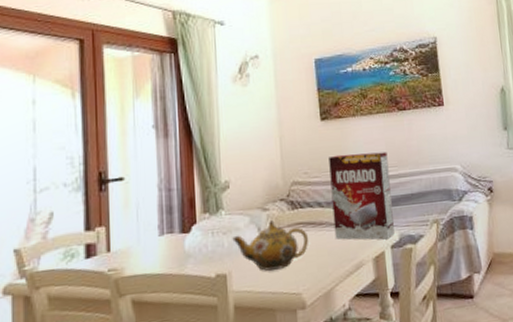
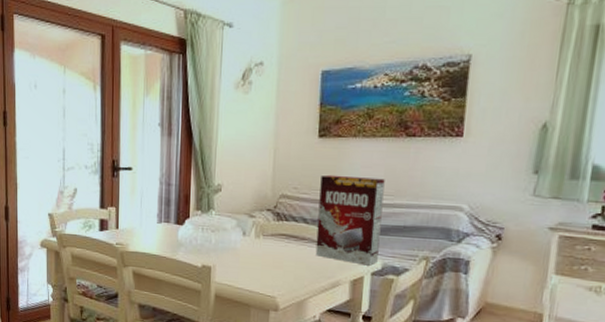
teapot: present [232,221,309,271] -> none [219,227,290,272]

